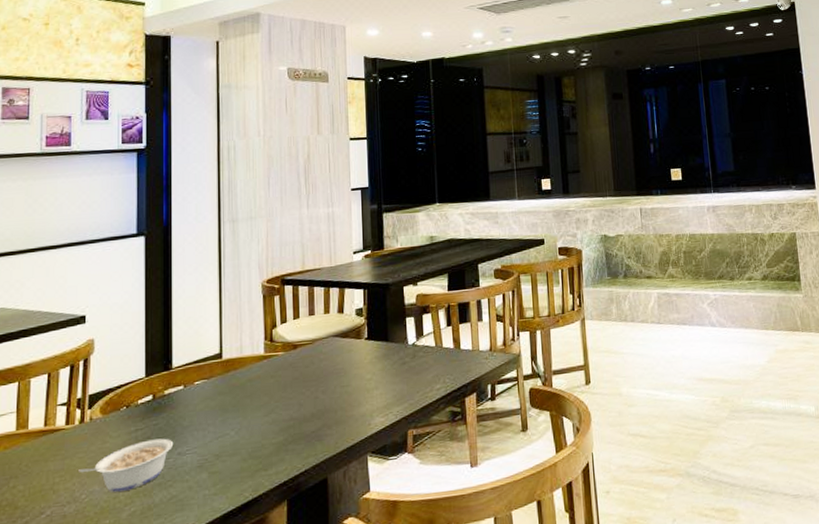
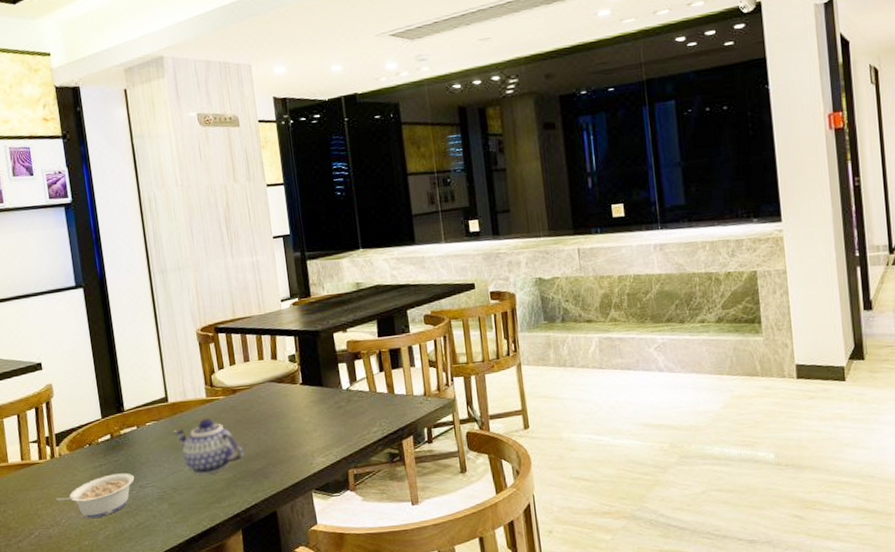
teapot: none [223,375,298,439] -> present [173,417,244,475]

